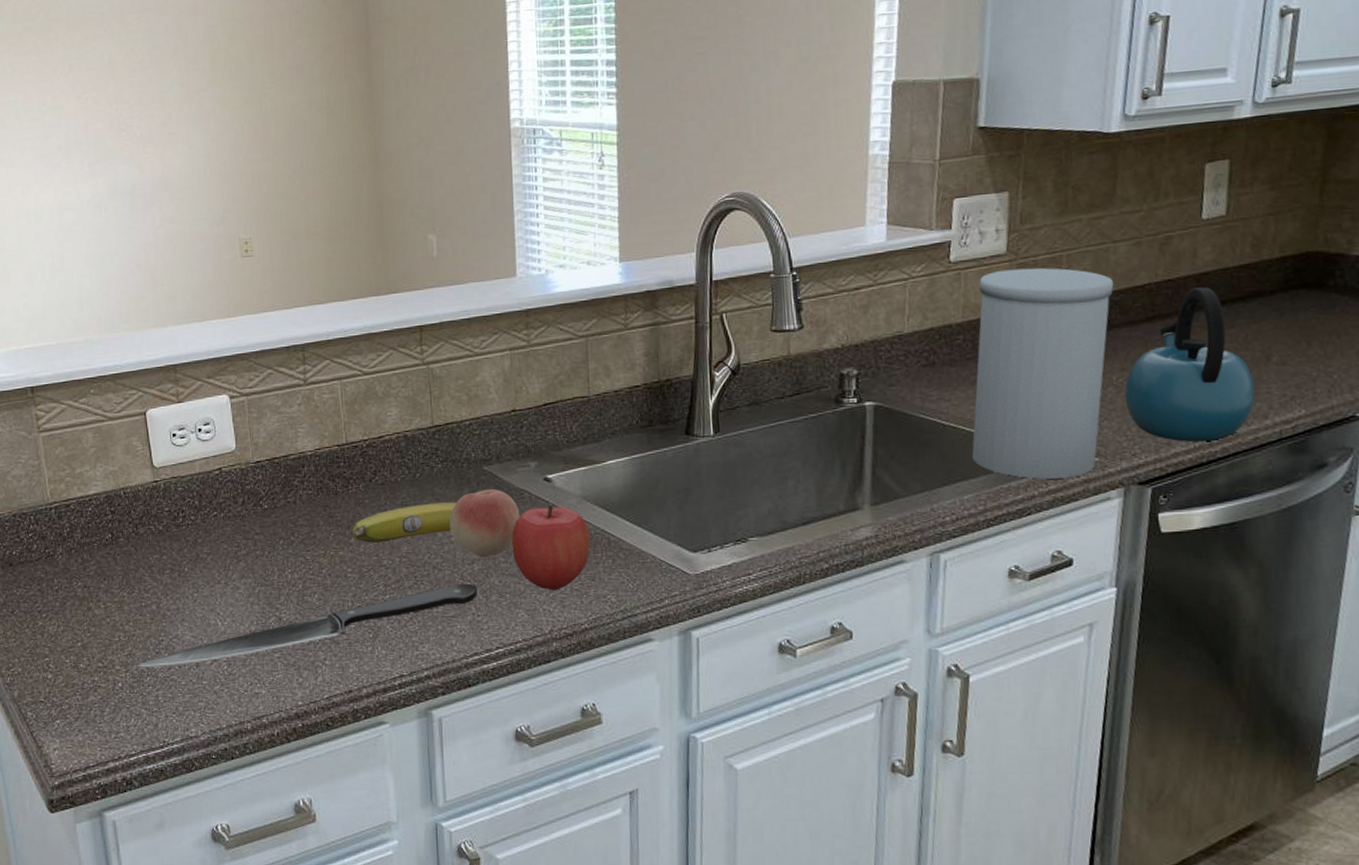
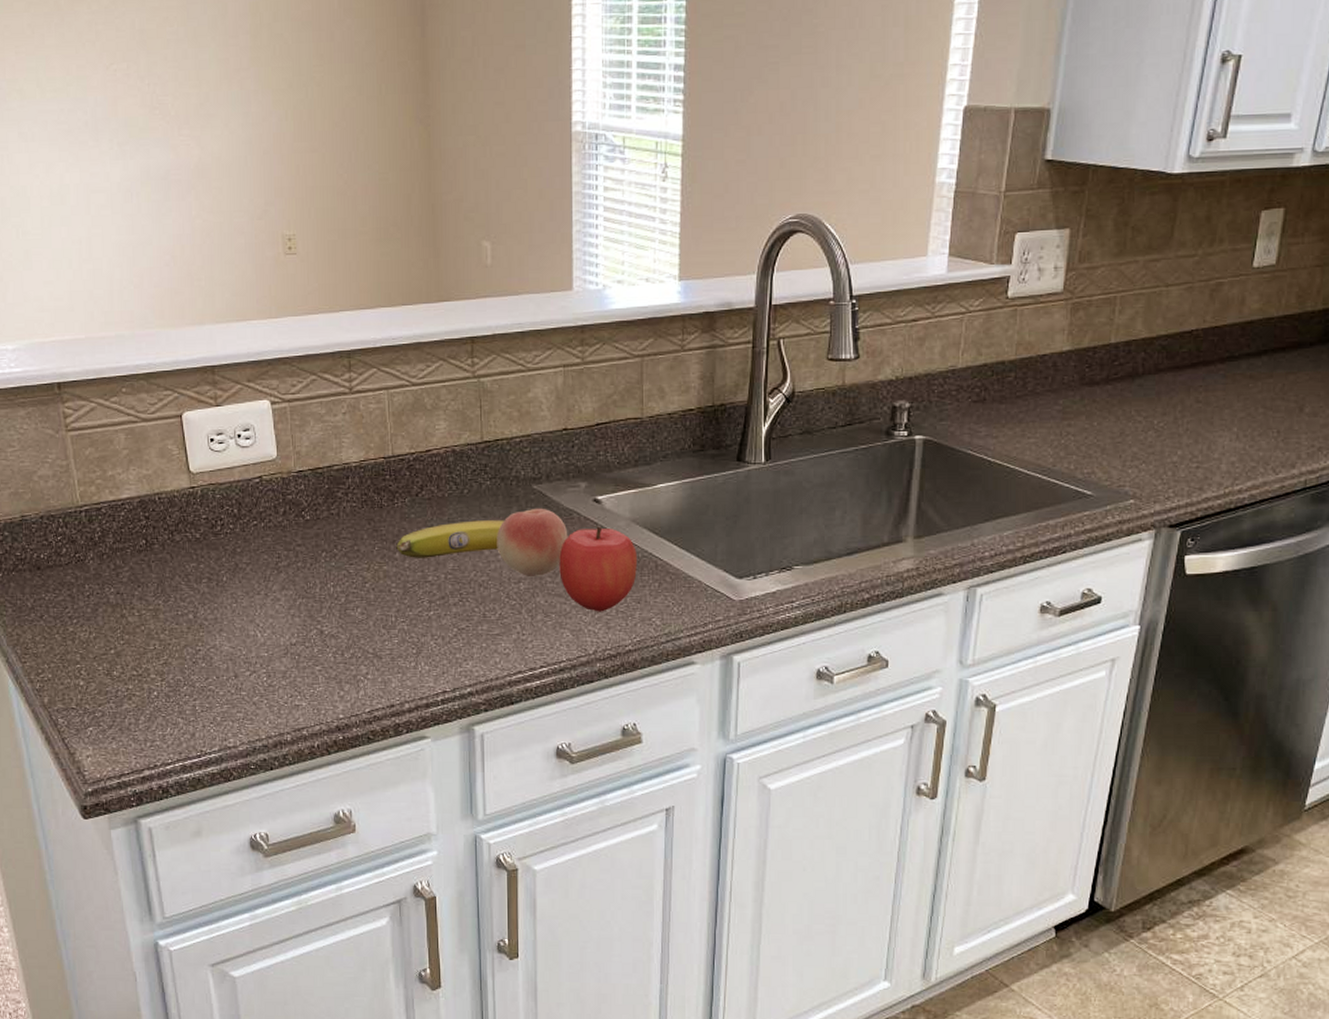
kitchen knife: present [136,583,477,668] -> none [172,602,523,677]
canister: present [972,267,1114,479] -> none [1014,308,1163,519]
kettle: present [1124,287,1256,443] -> none [1163,335,1287,489]

